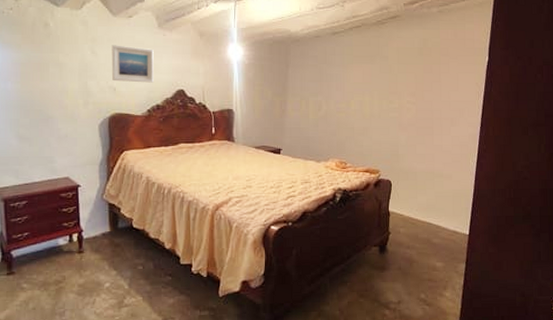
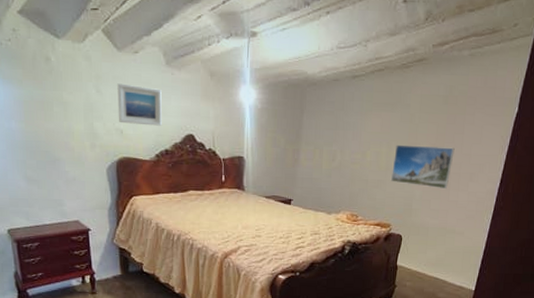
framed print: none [376,93,434,134] -> present [391,144,455,188]

